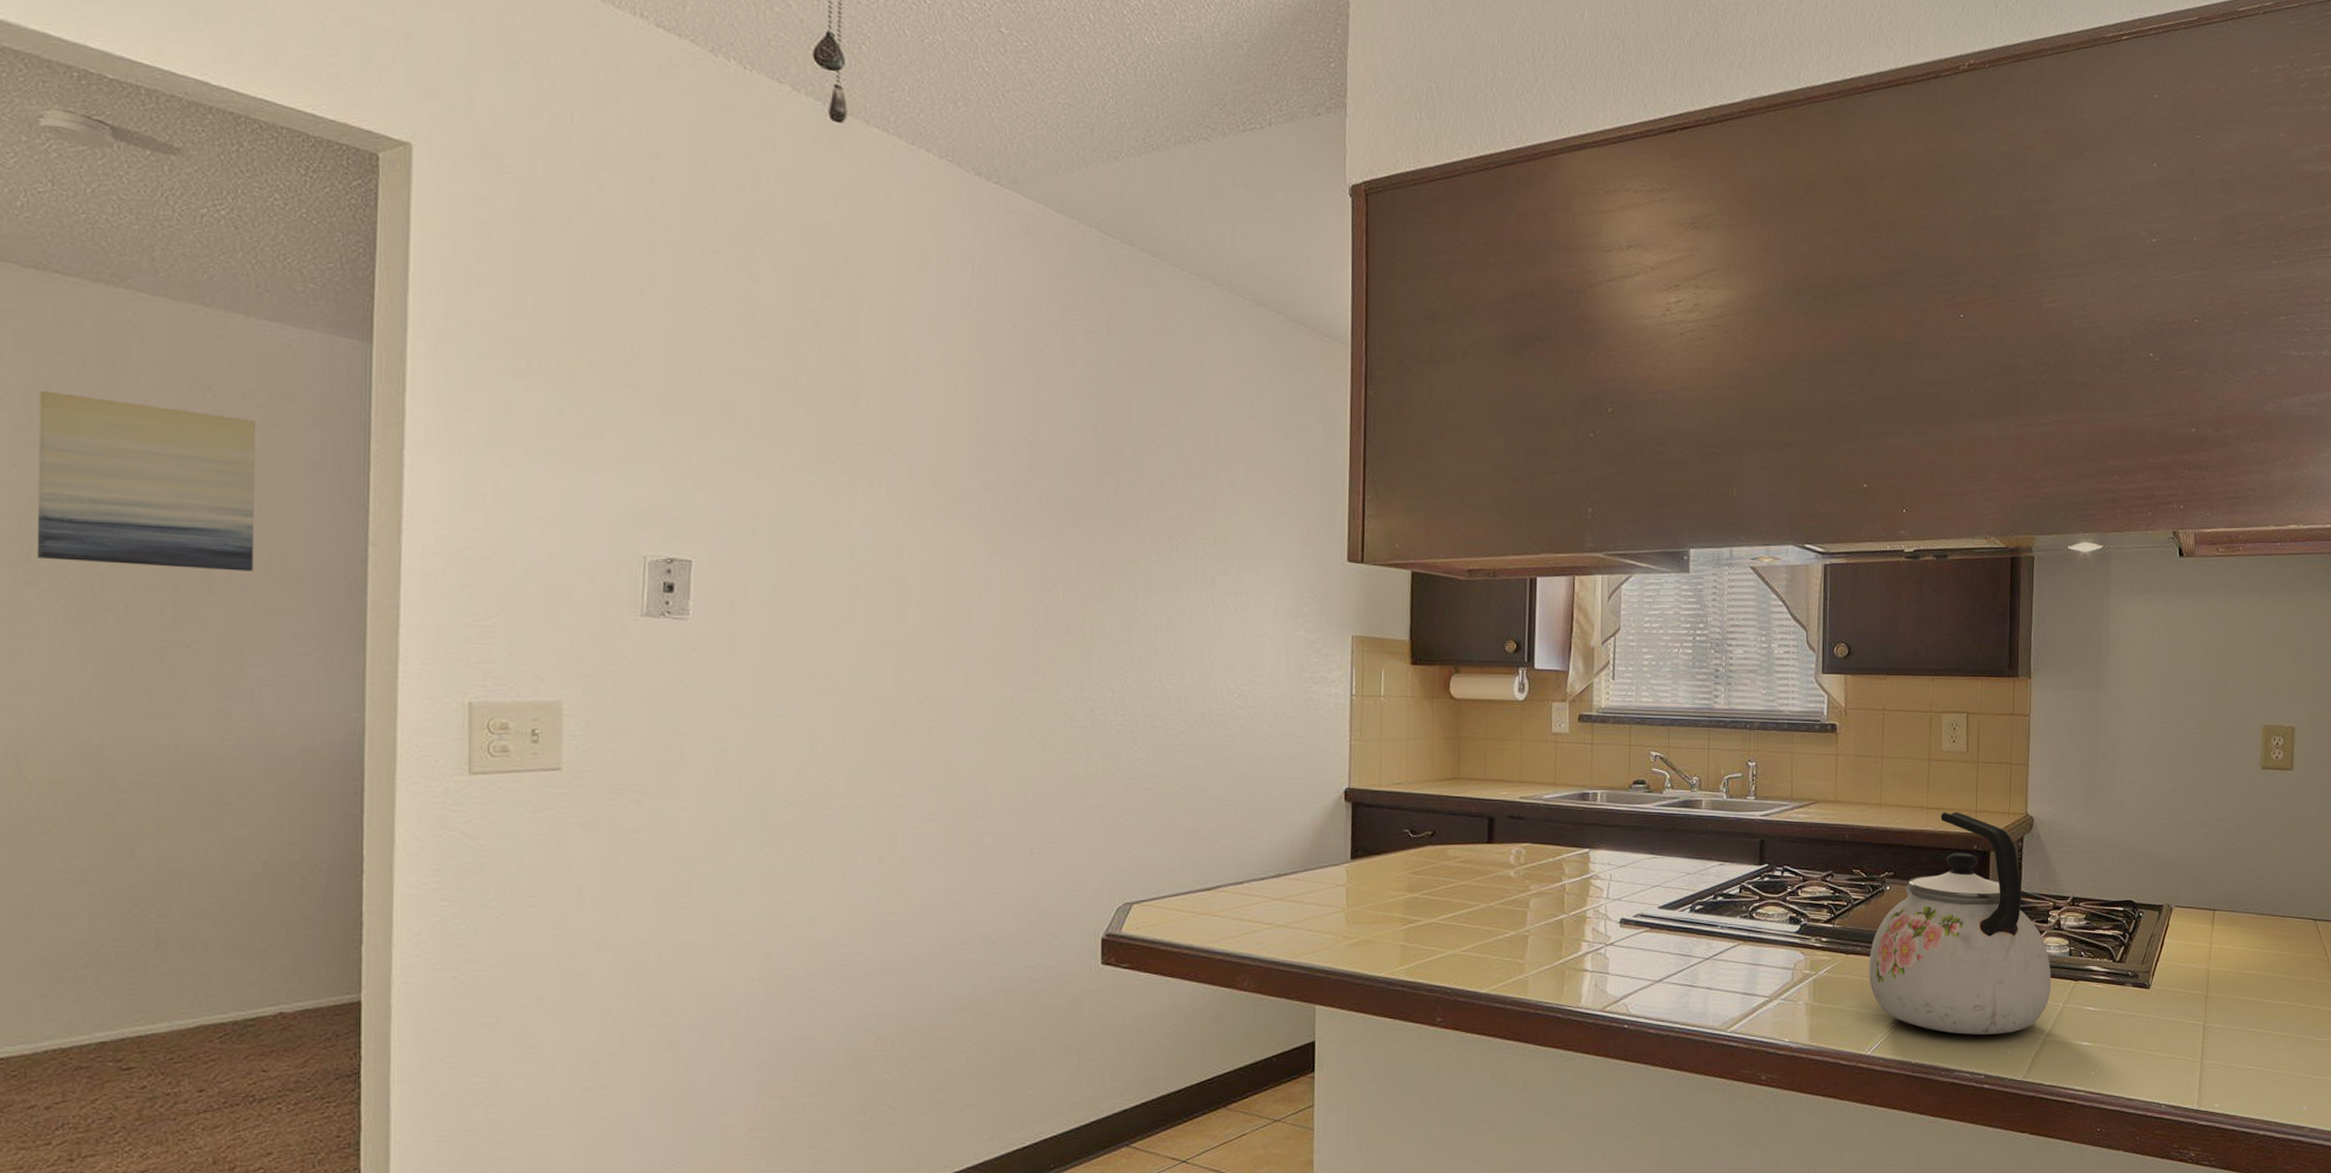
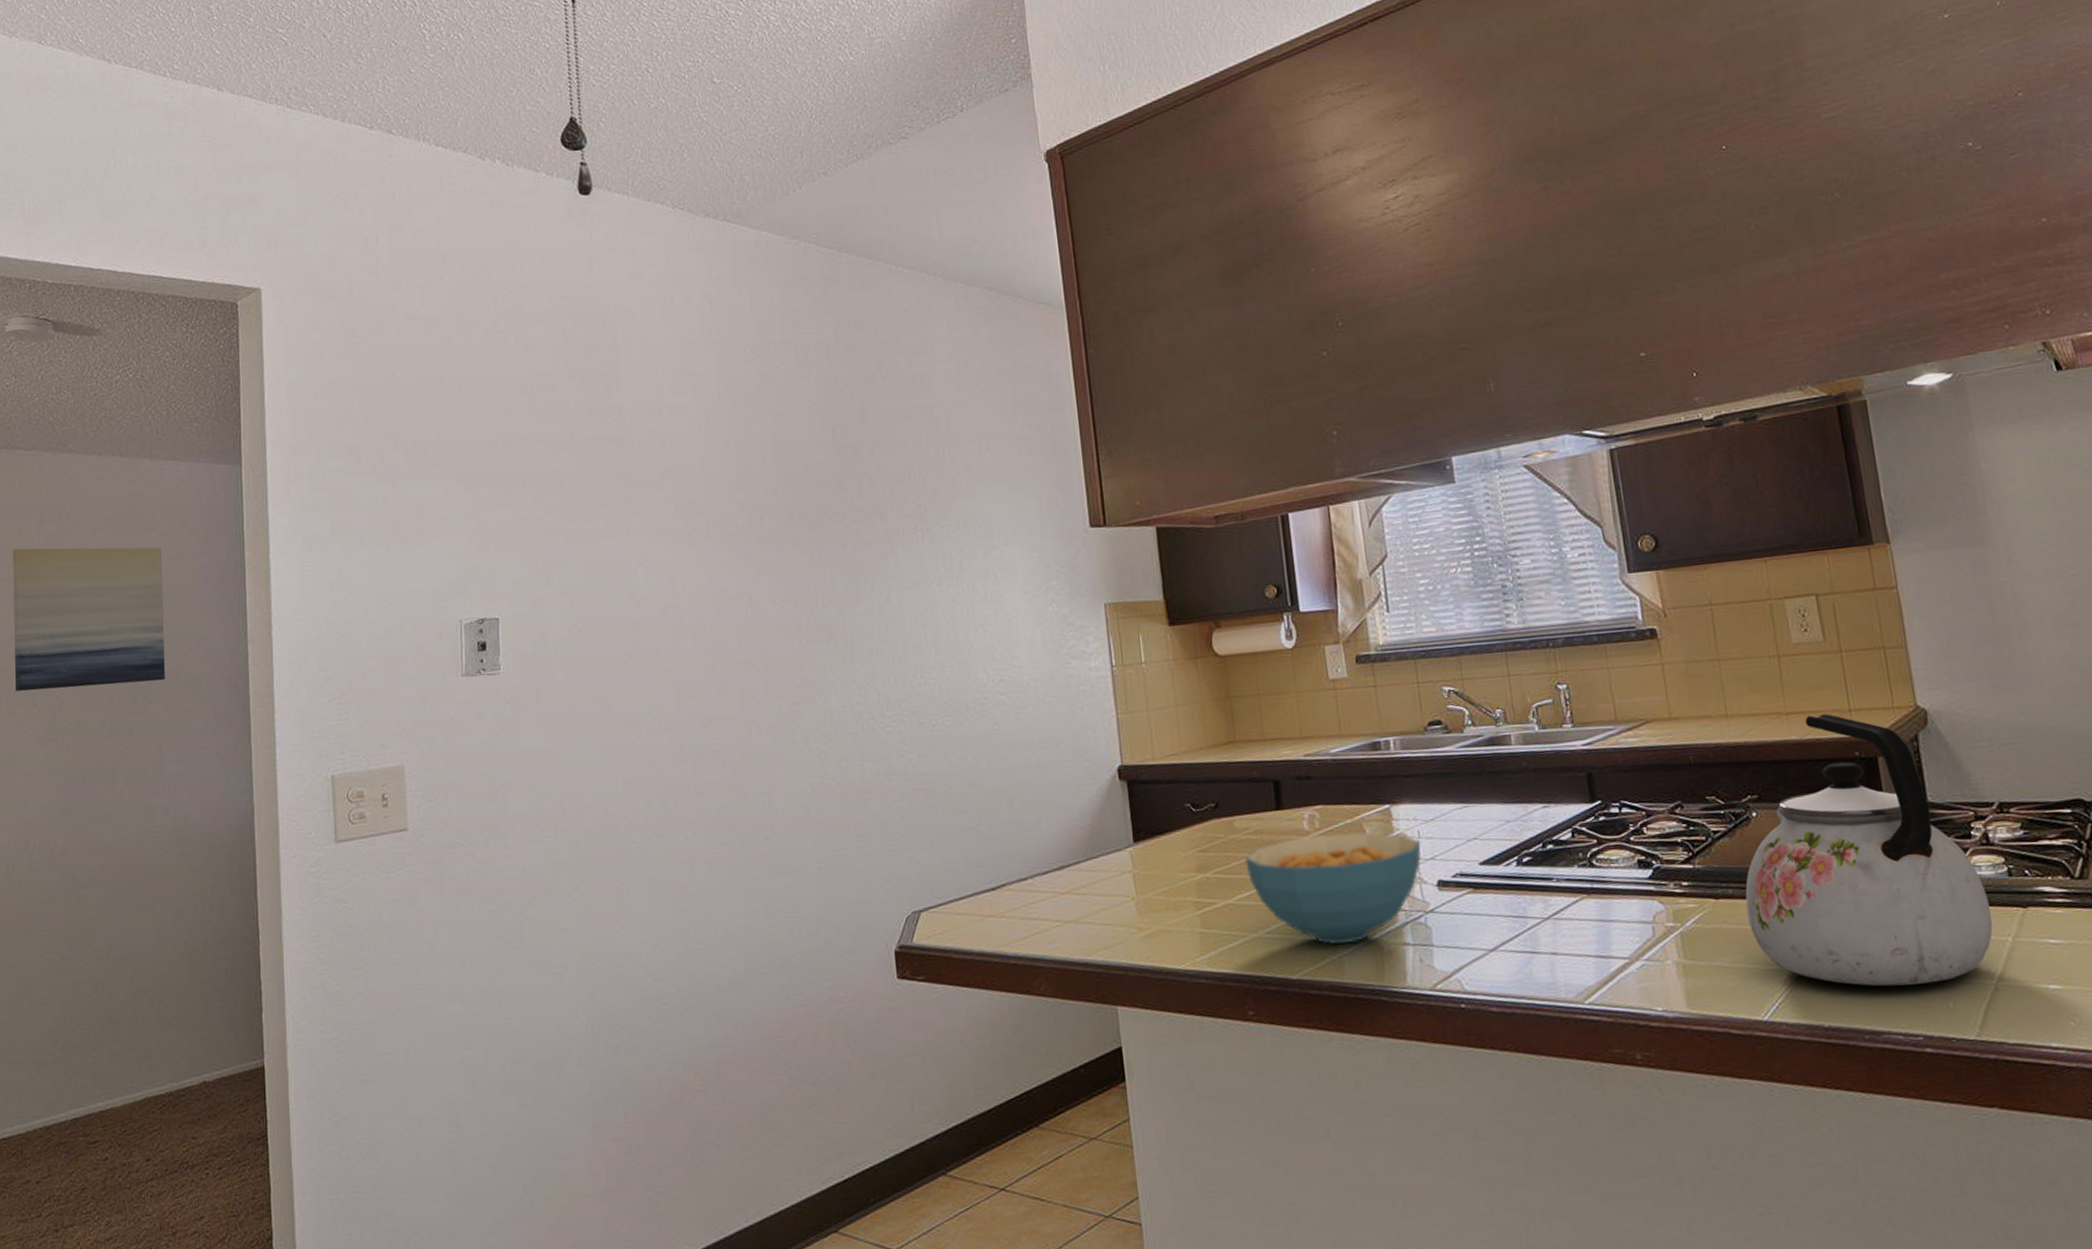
cereal bowl: none [1452,869,1611,965] -> present [1245,832,1422,944]

